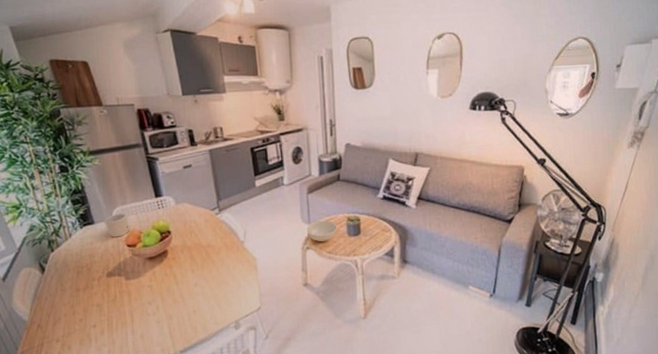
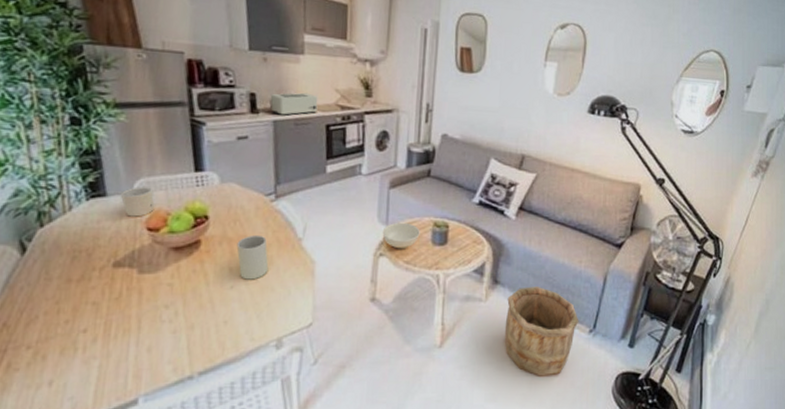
cup: none [194,242,221,278] -> present [236,234,269,280]
toaster: none [204,124,242,146] -> present [270,92,318,117]
wooden bucket: none [416,262,480,336] -> present [504,286,579,376]

